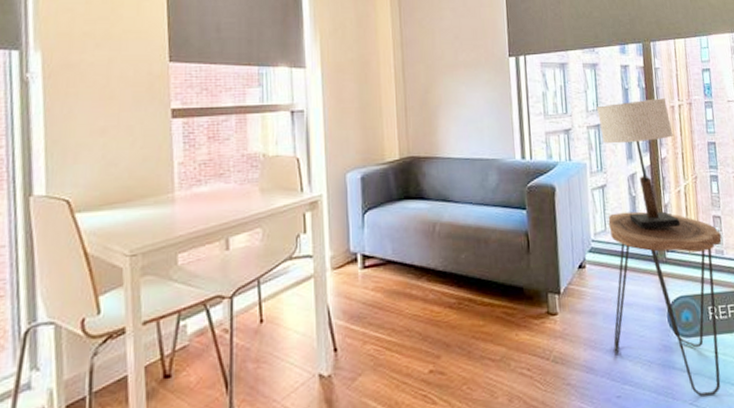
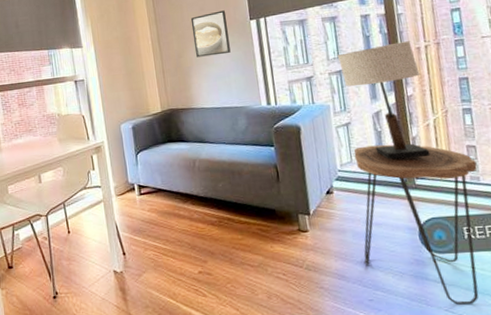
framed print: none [442,42,485,95] -> present [190,10,231,58]

